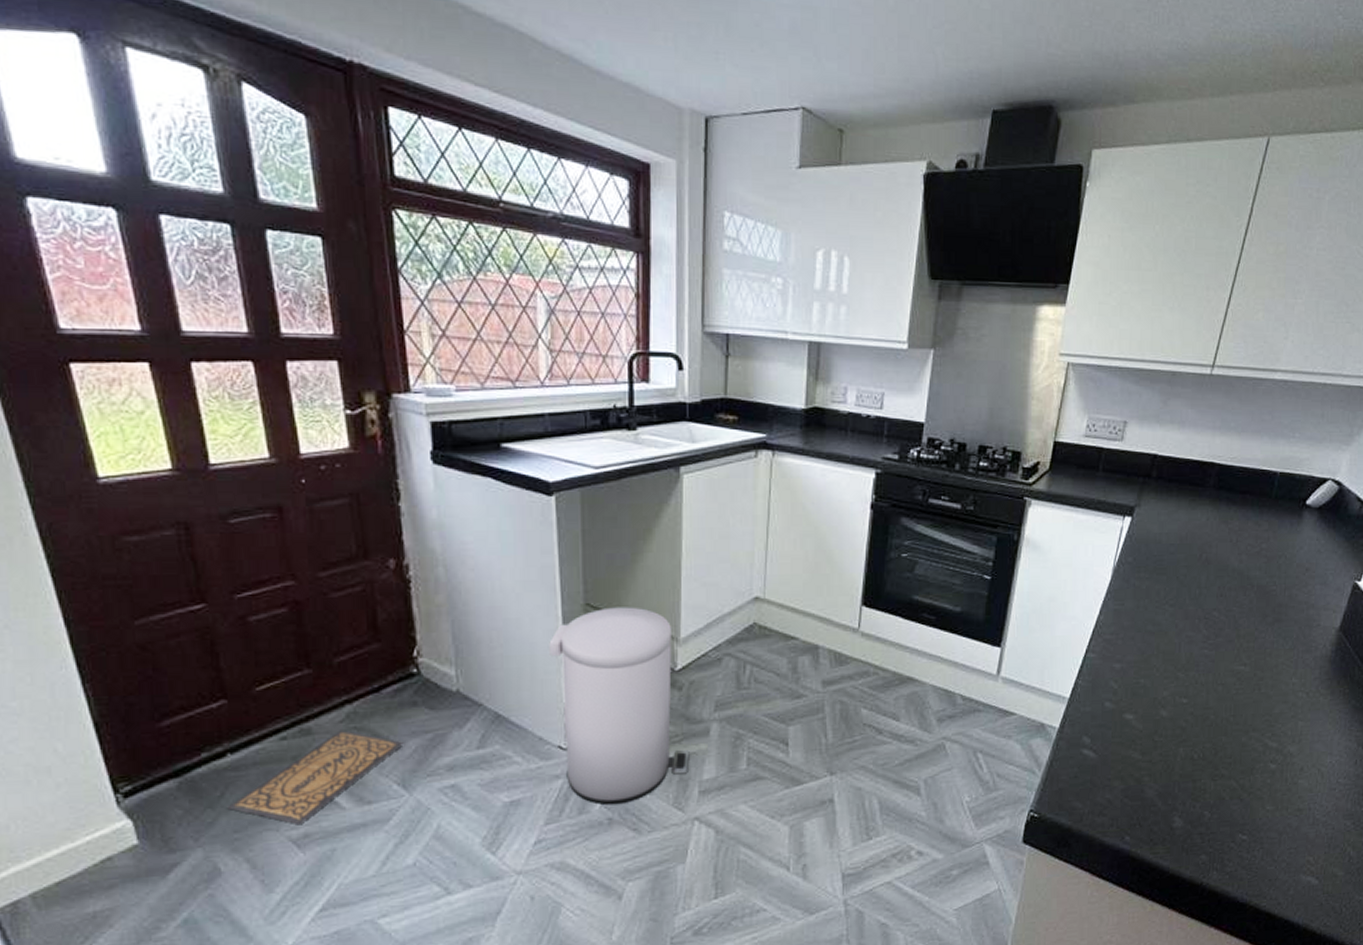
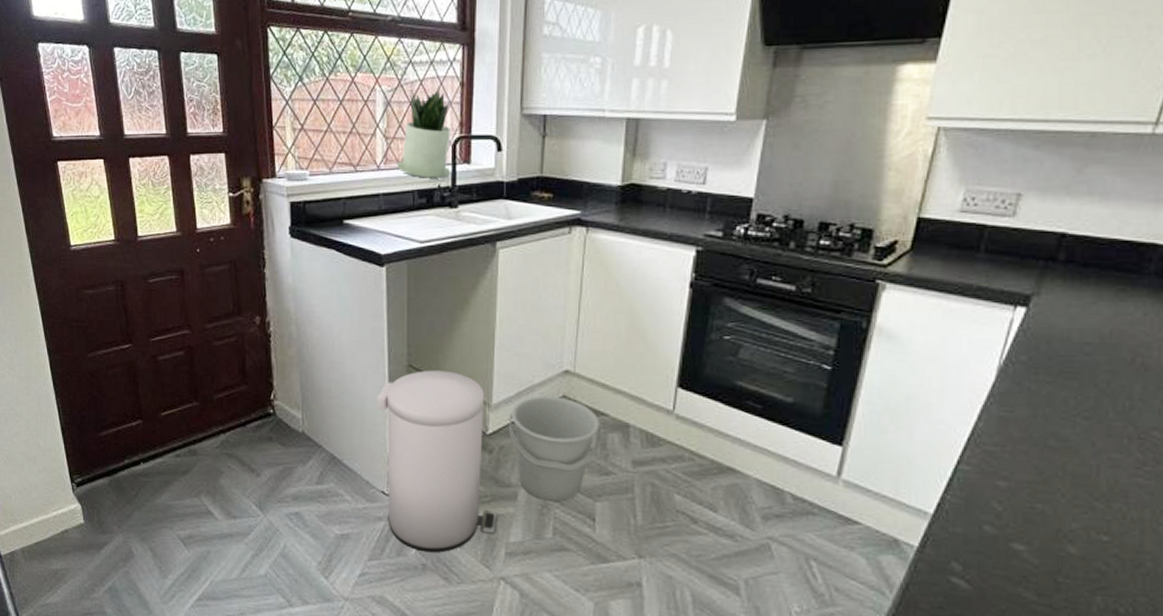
doormat: present [227,730,404,825] -> none [139,454,261,528]
planter: none [564,296,628,397] -> present [397,88,452,178]
bucket: none [698,624,793,731] -> present [508,395,602,501]

